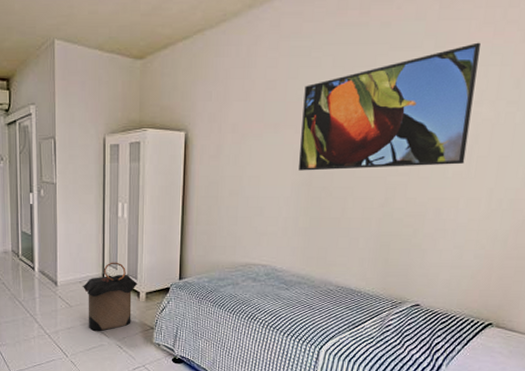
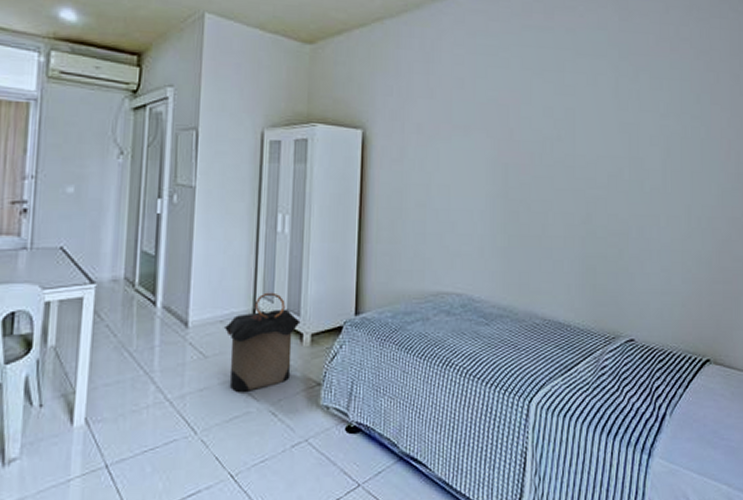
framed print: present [299,42,481,171] -> none [493,56,661,181]

